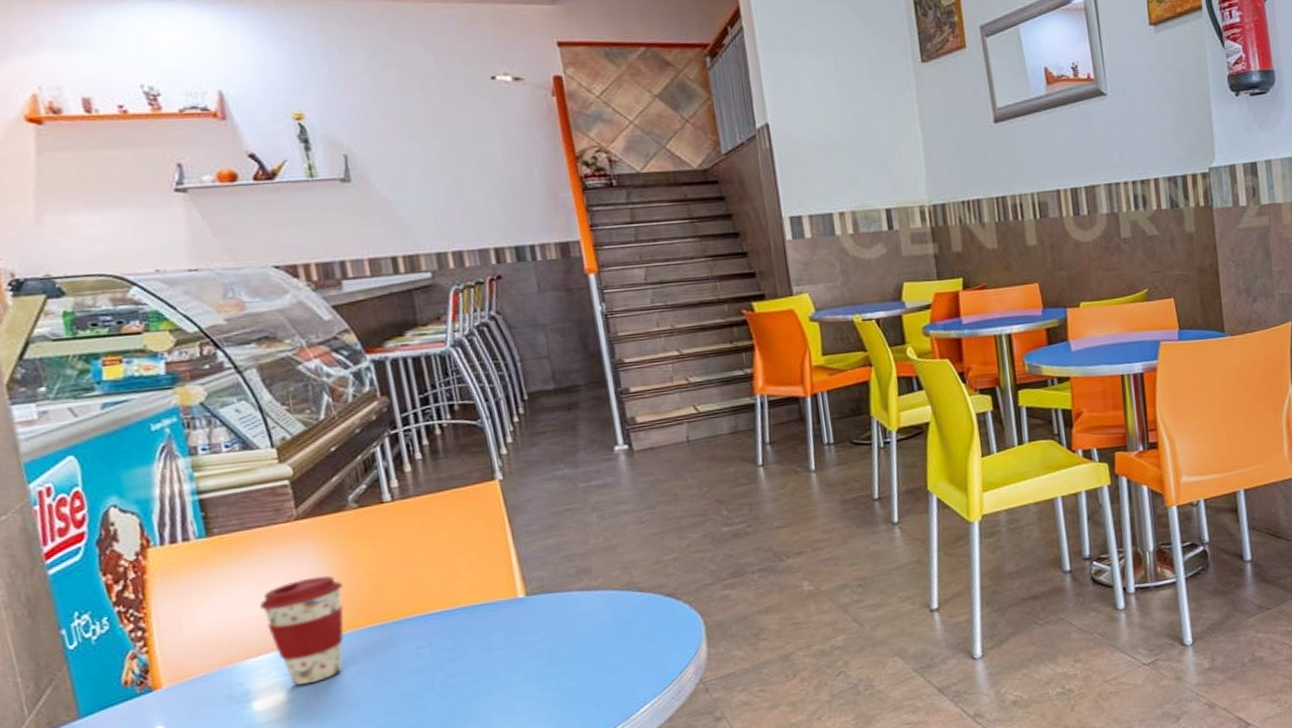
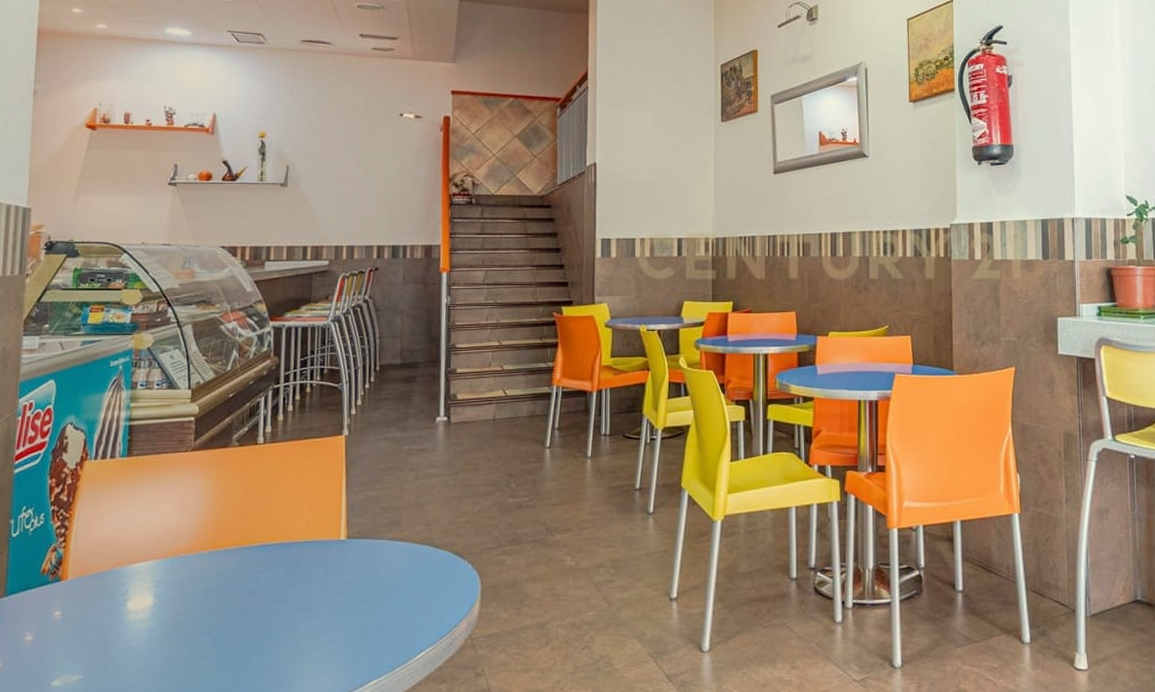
coffee cup: present [259,575,345,685] -> none [151,500,215,593]

